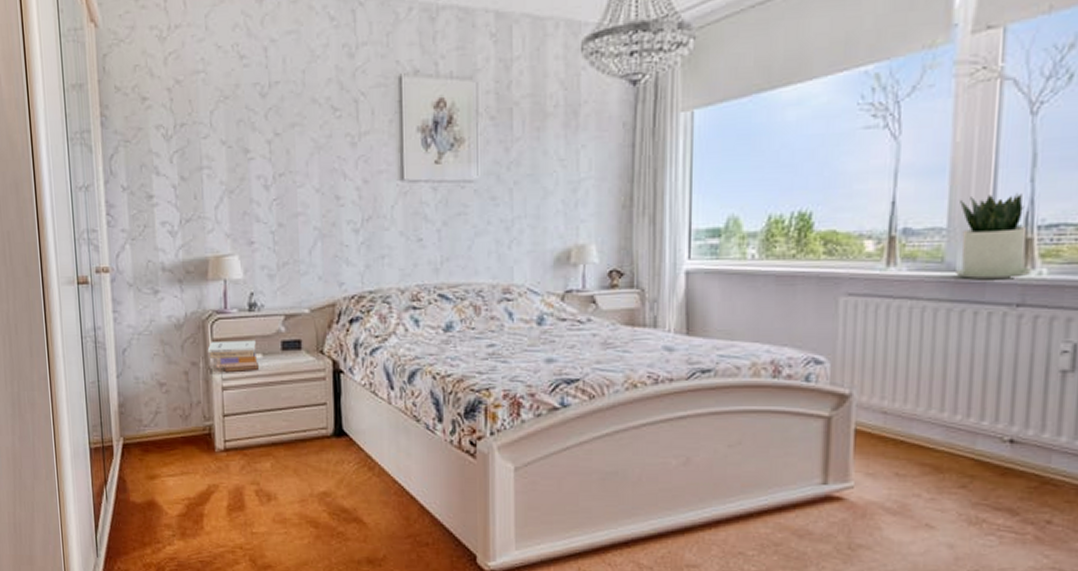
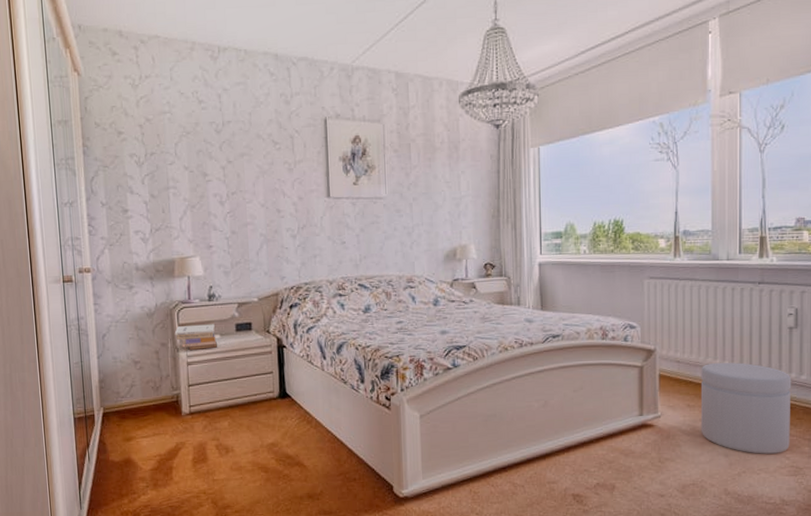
ottoman: none [913,416,1061,549] -> present [700,362,792,454]
planter: present [956,192,1033,280] -> none [719,205,767,266]

